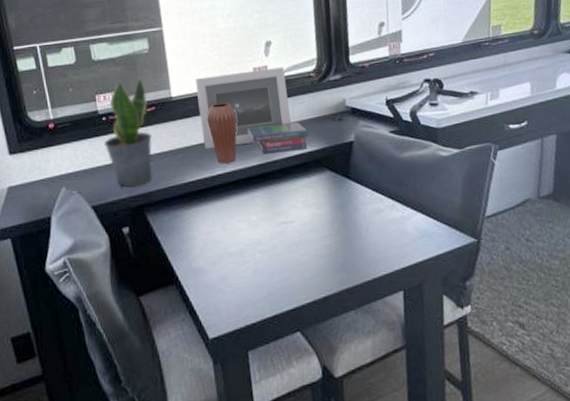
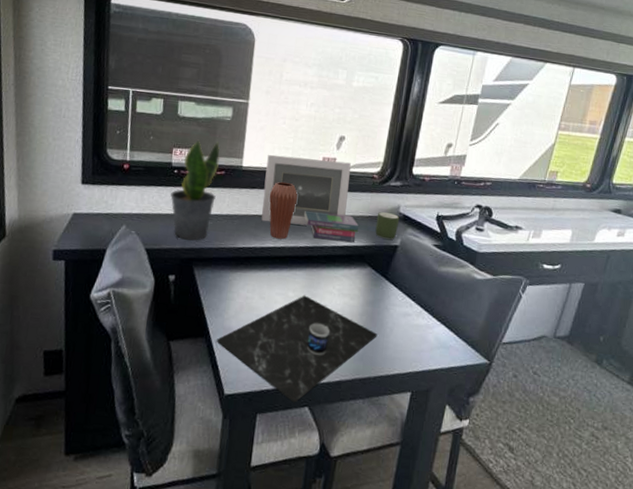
place setting: none [187,215,354,332] -> present [216,295,378,404]
mug: none [323,108,349,138] -> present [375,211,400,240]

